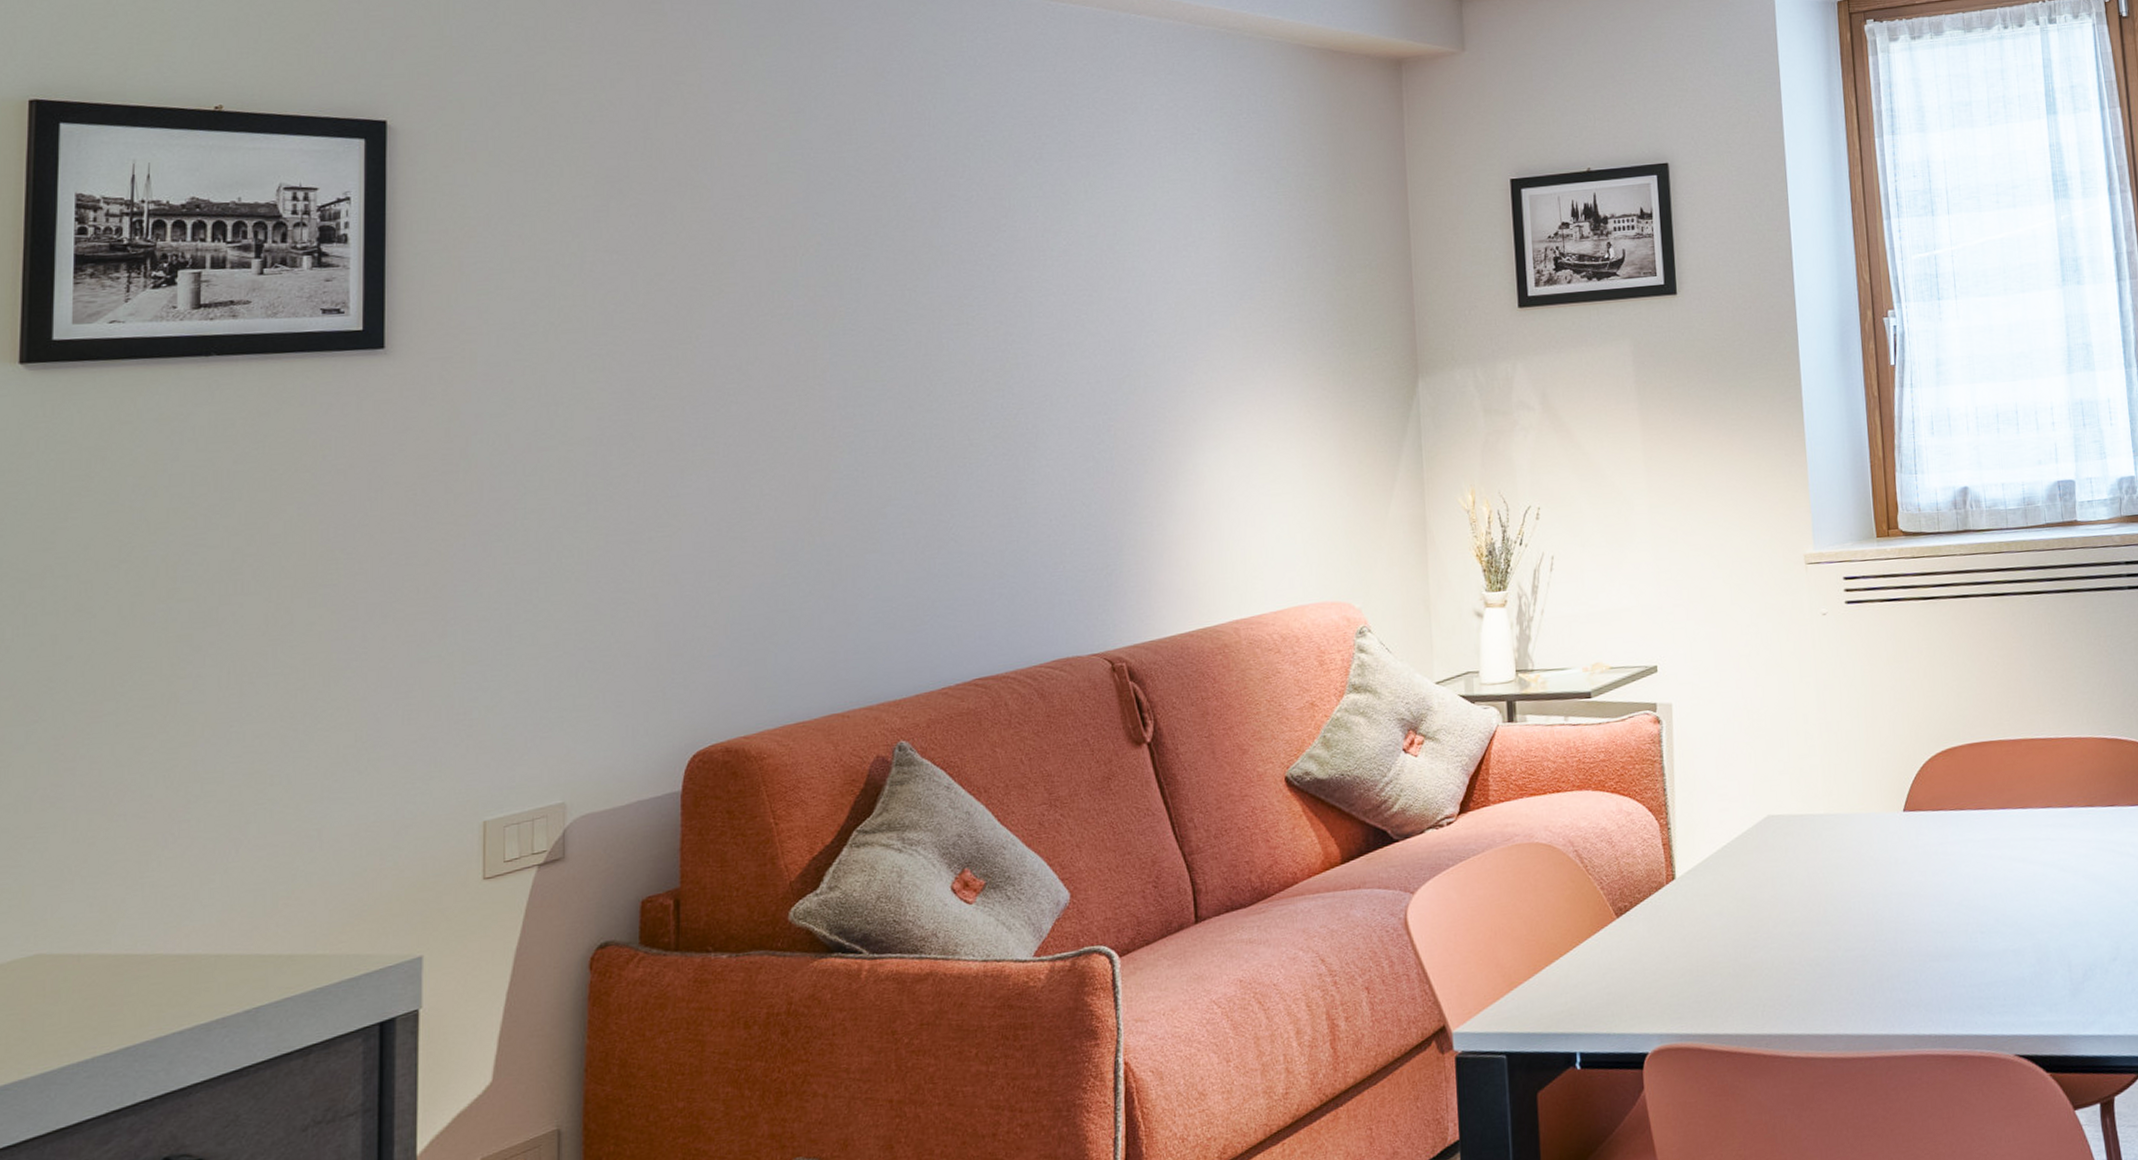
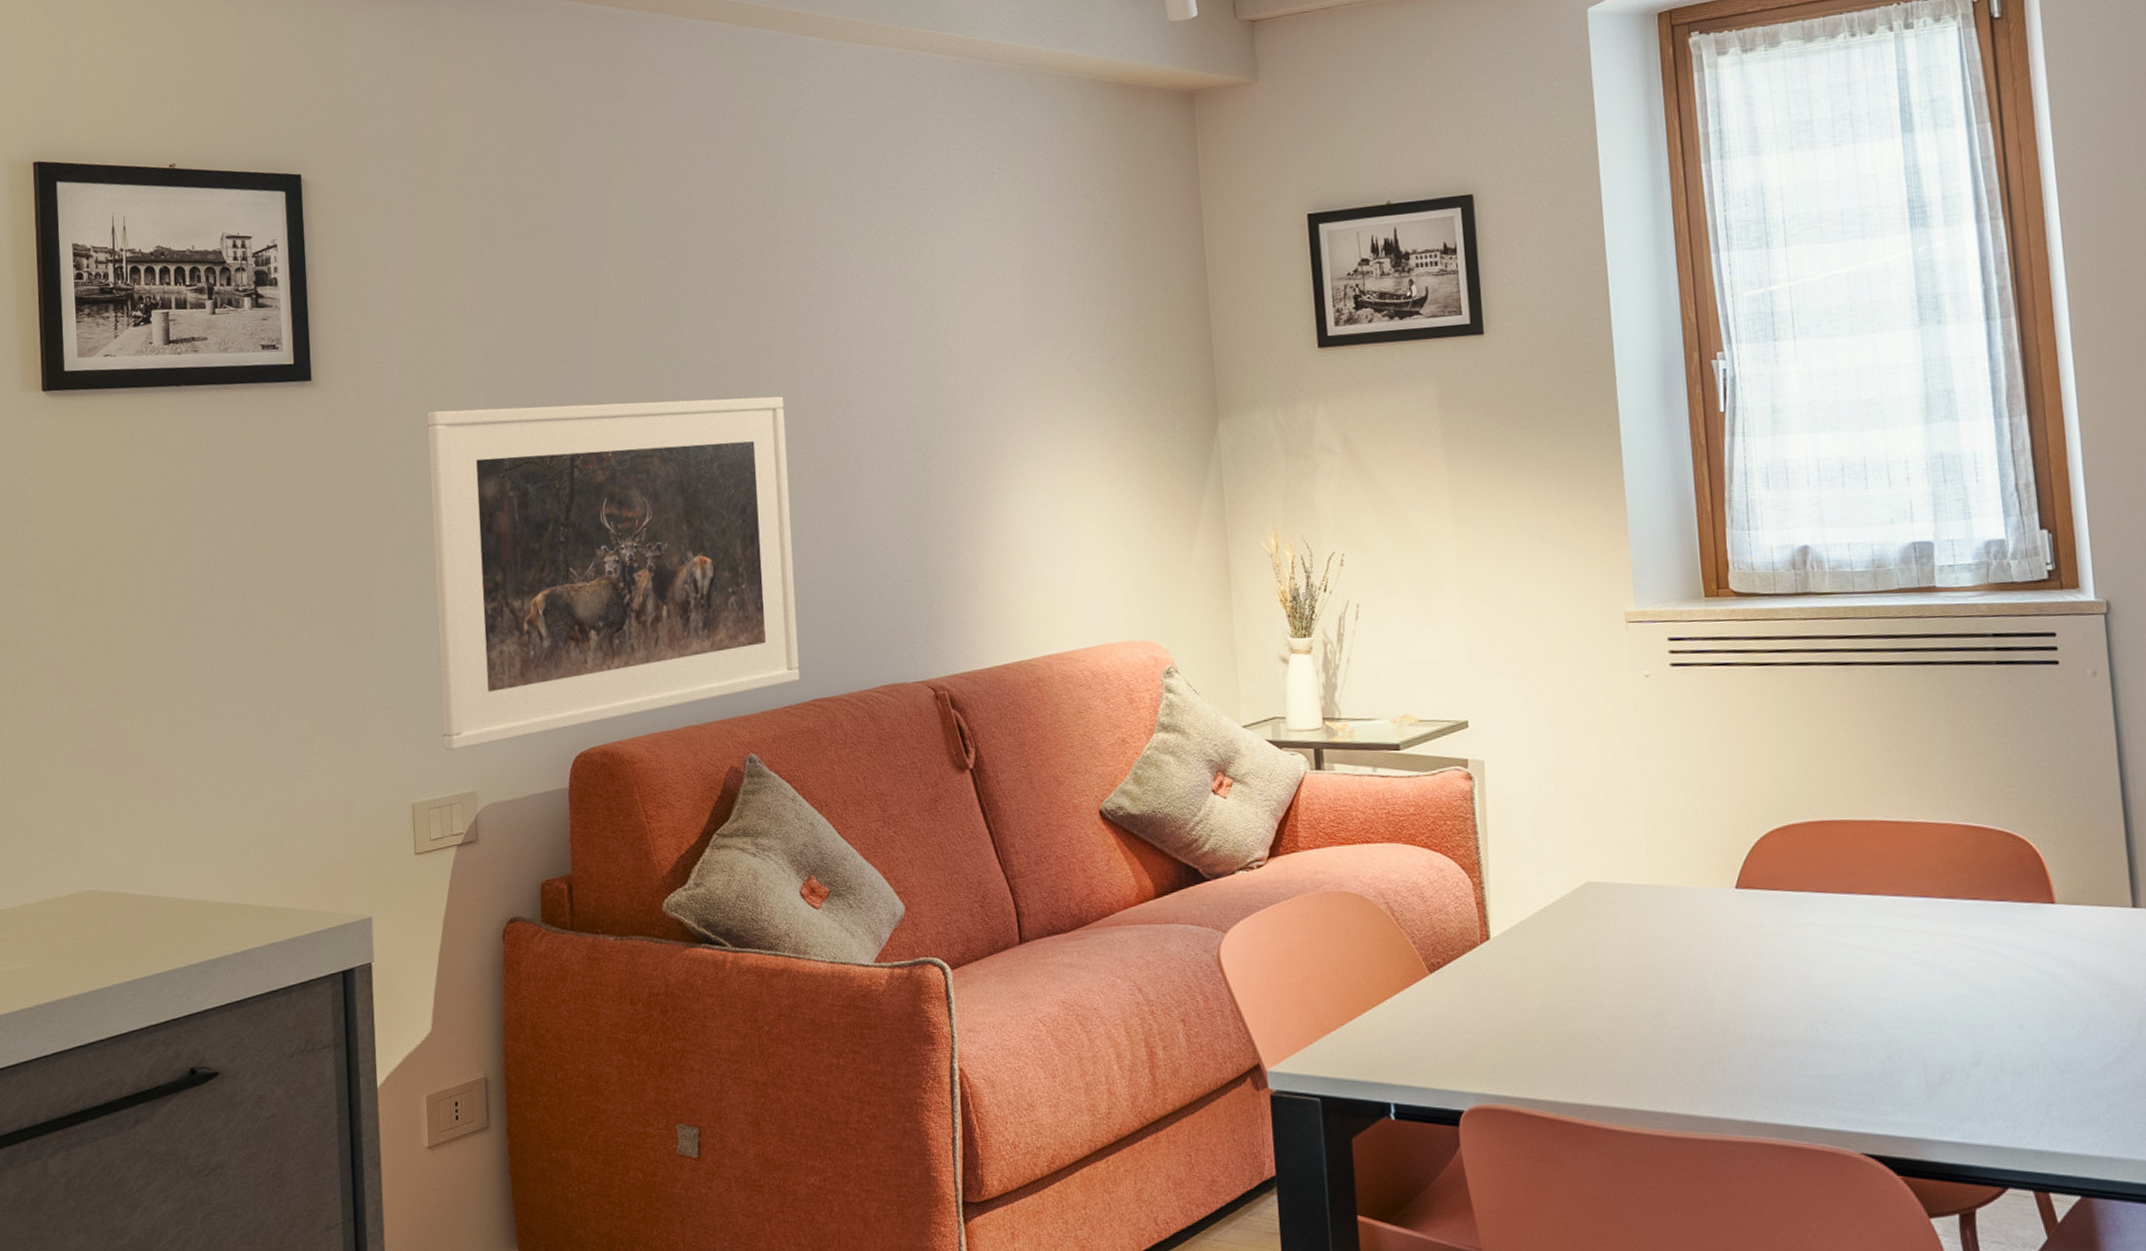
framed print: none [527,360,961,759] -> present [427,396,800,751]

